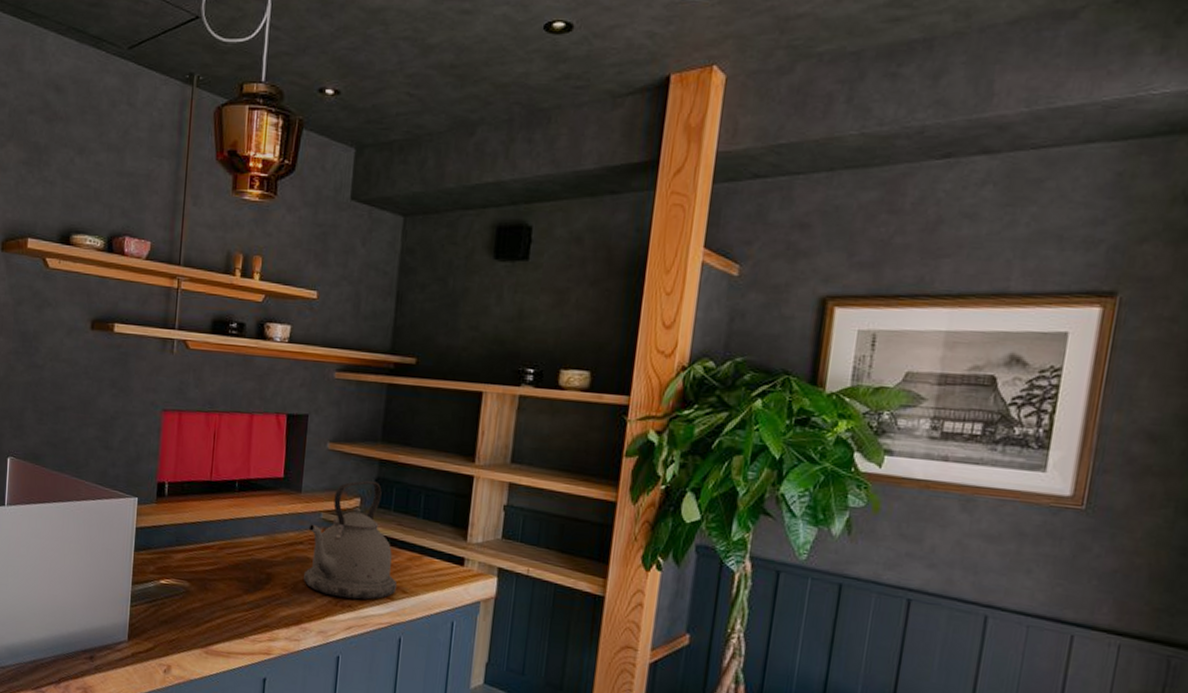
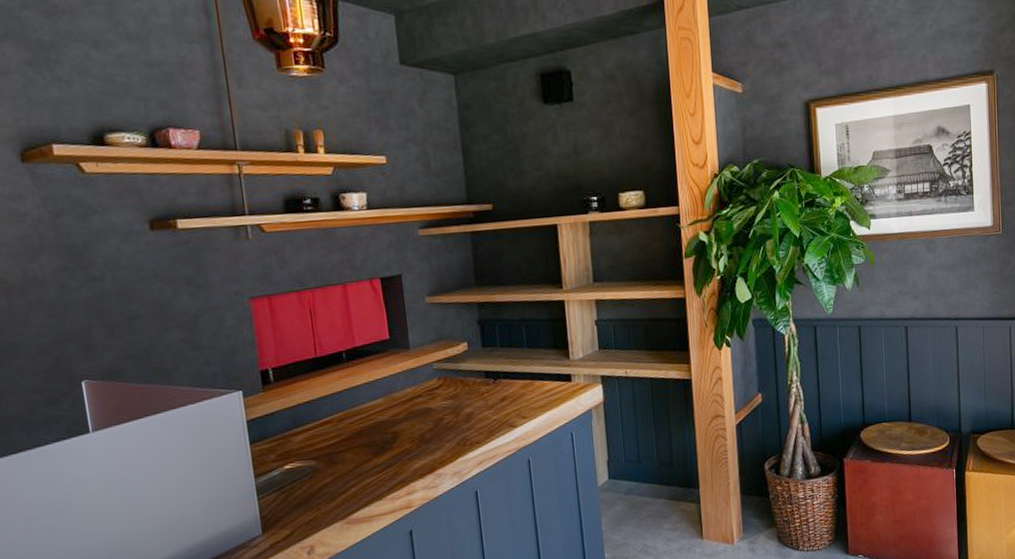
kettle: present [304,480,397,600] -> none [423,324,517,438]

